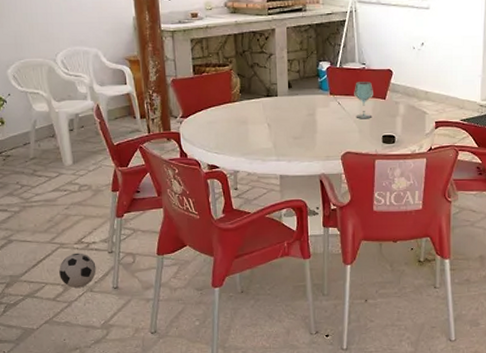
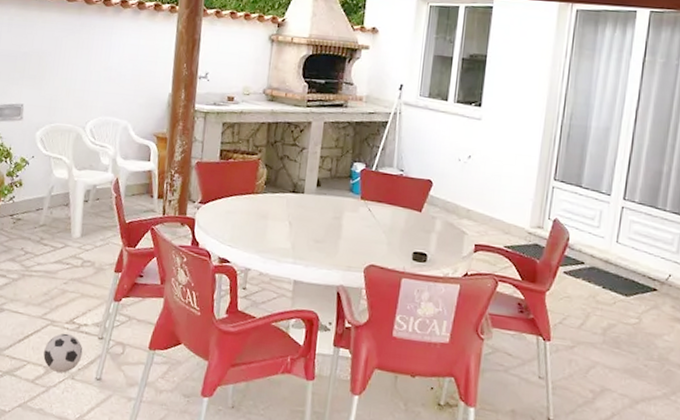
wine glass: present [354,82,373,119] -> none [386,189,409,231]

